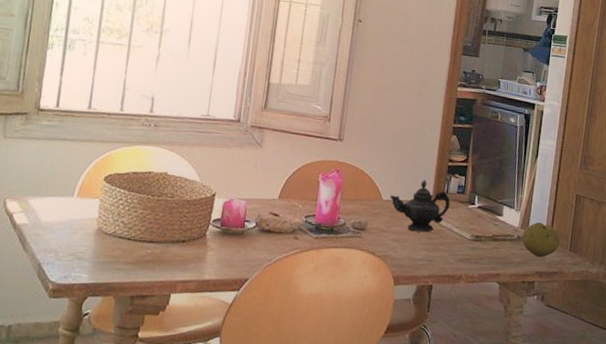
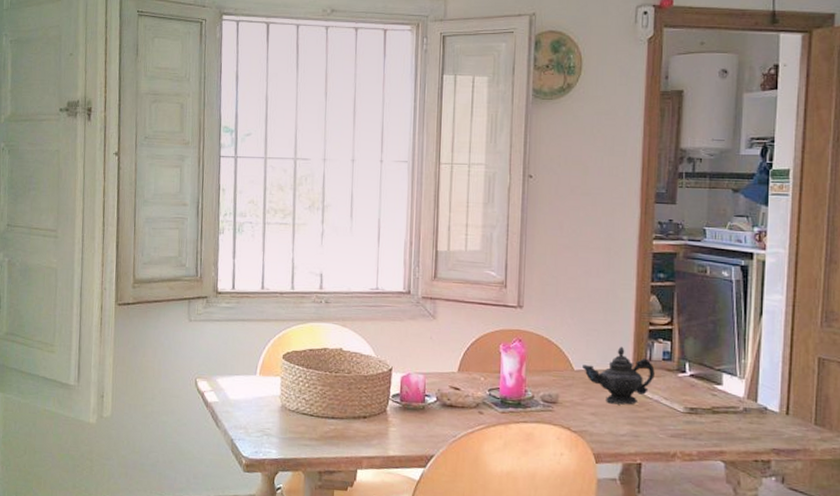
fruit: present [522,222,560,258] -> none [749,391,801,433]

